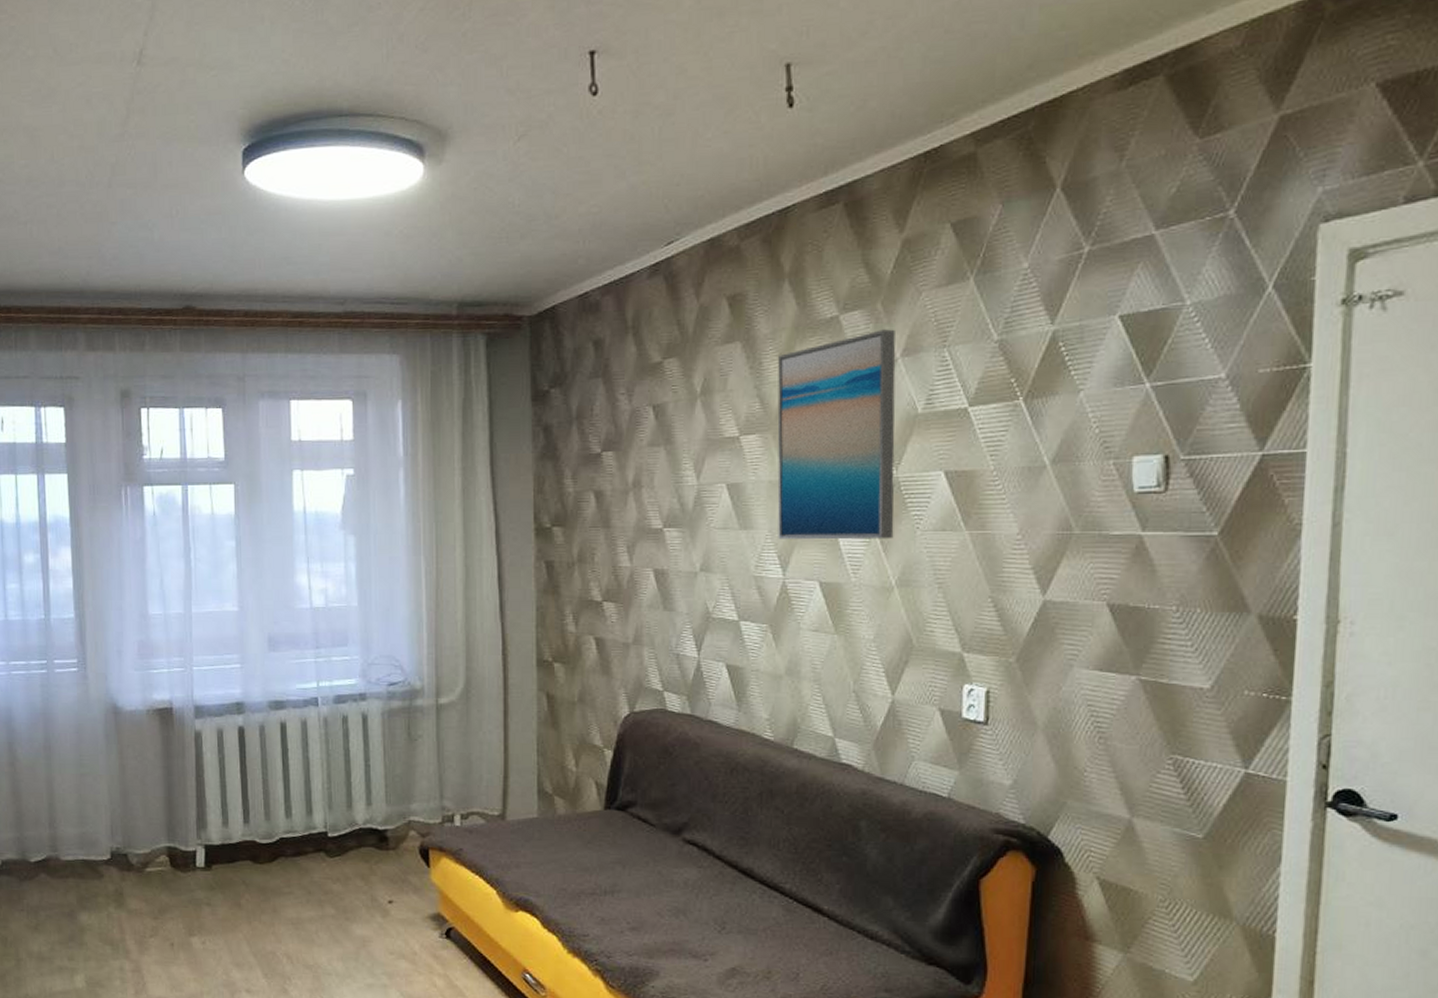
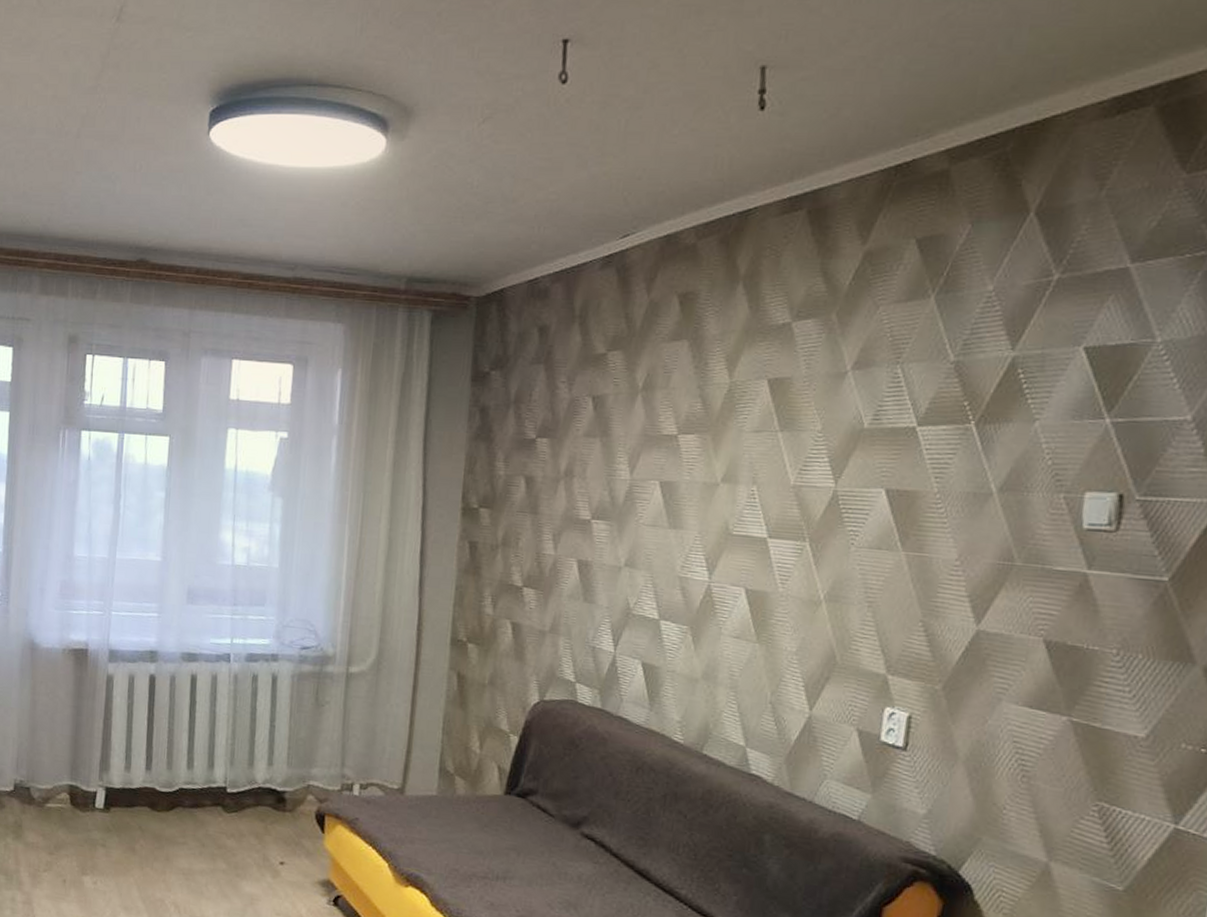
wall art: present [777,329,896,540] -> none [707,340,848,553]

